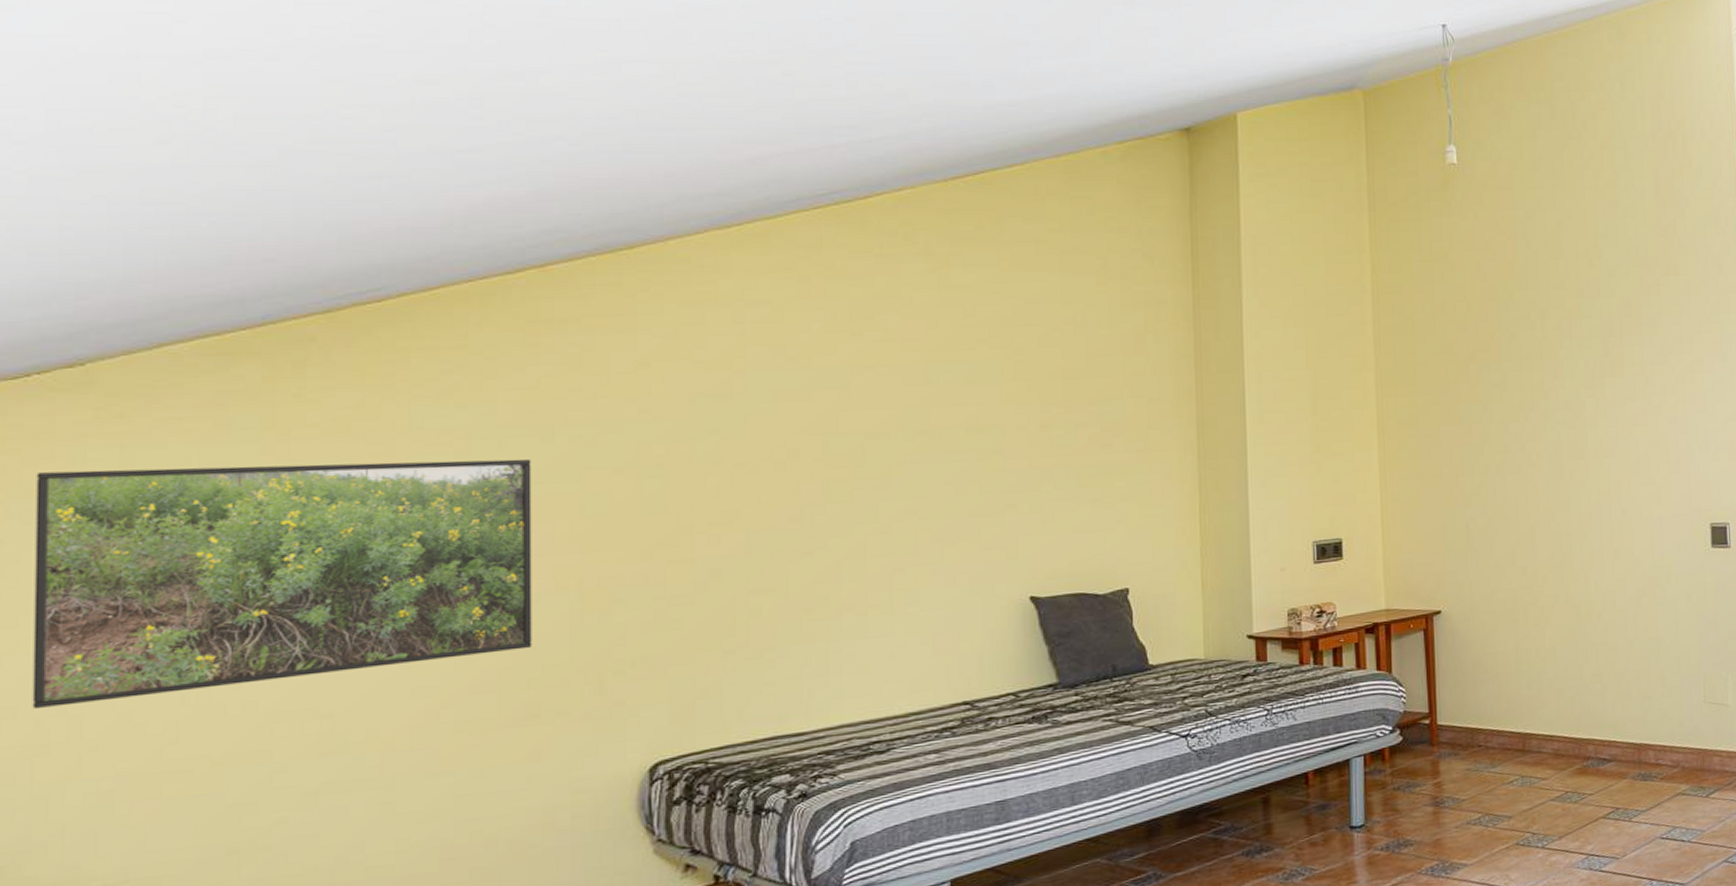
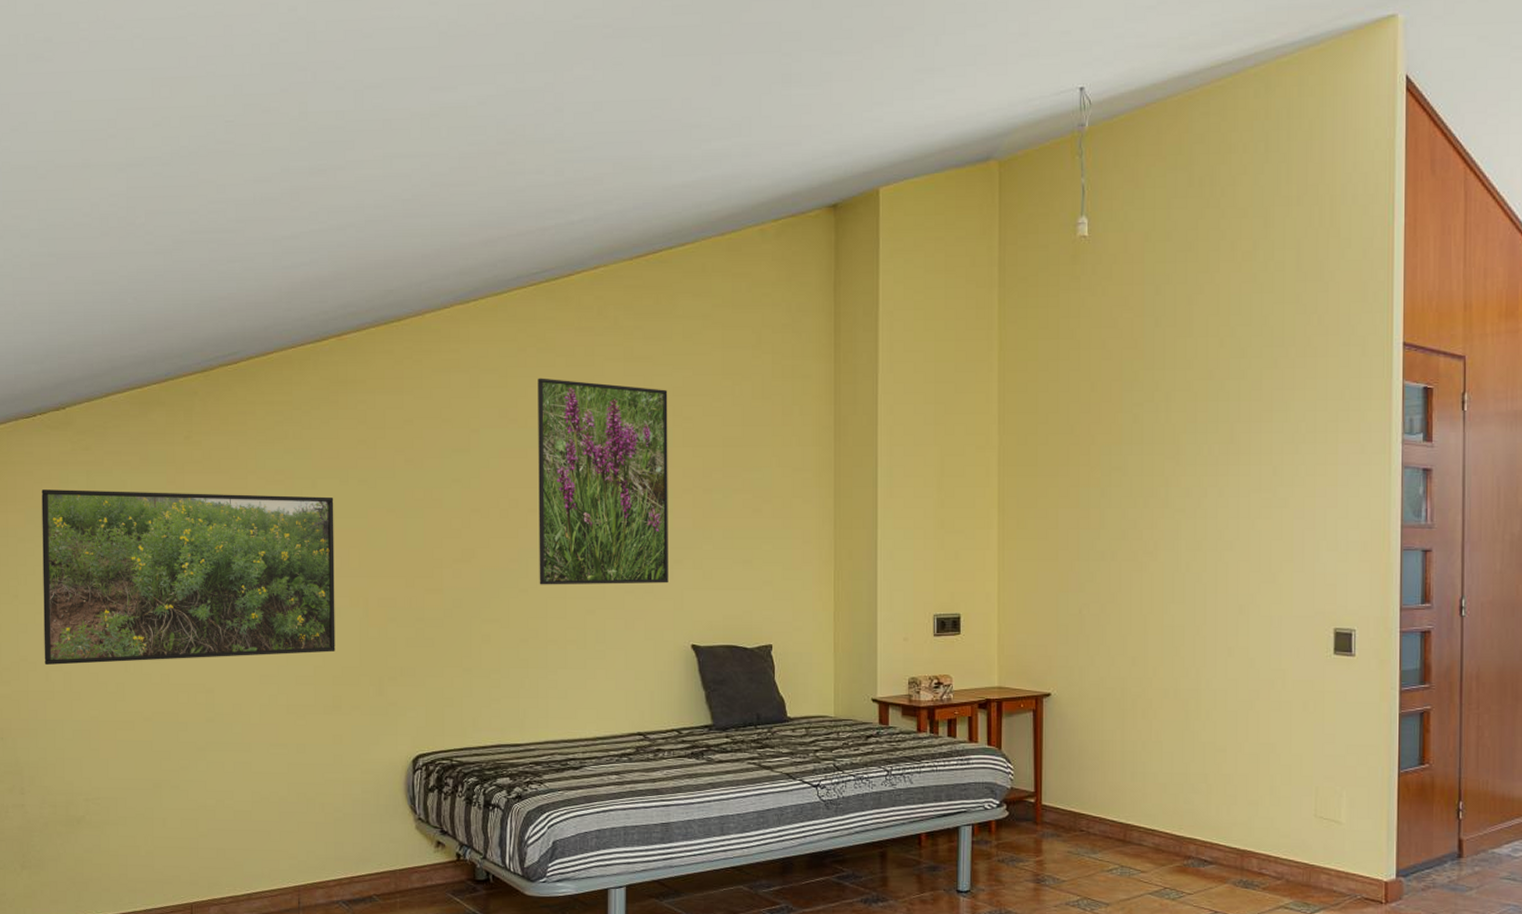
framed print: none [825,310,999,545] -> present [538,378,668,585]

